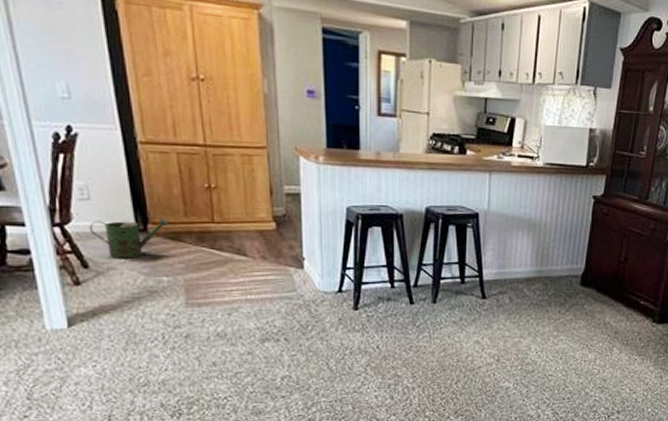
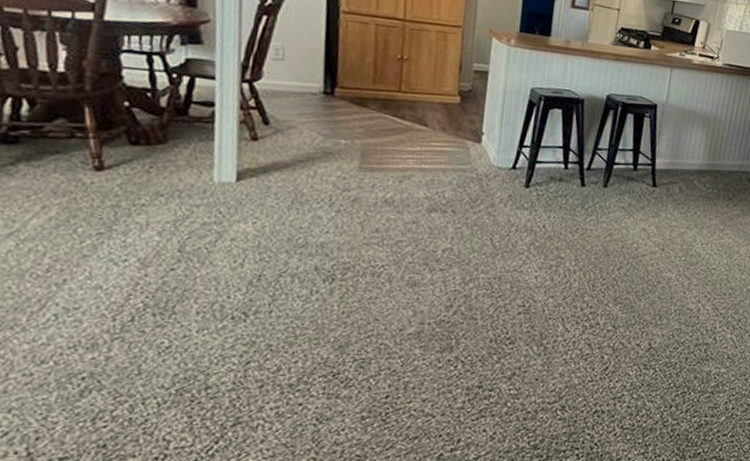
watering can: present [89,217,170,259] -> none [277,80,357,120]

